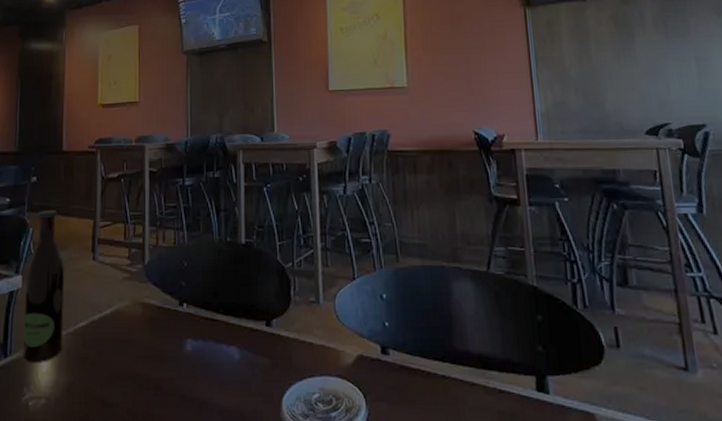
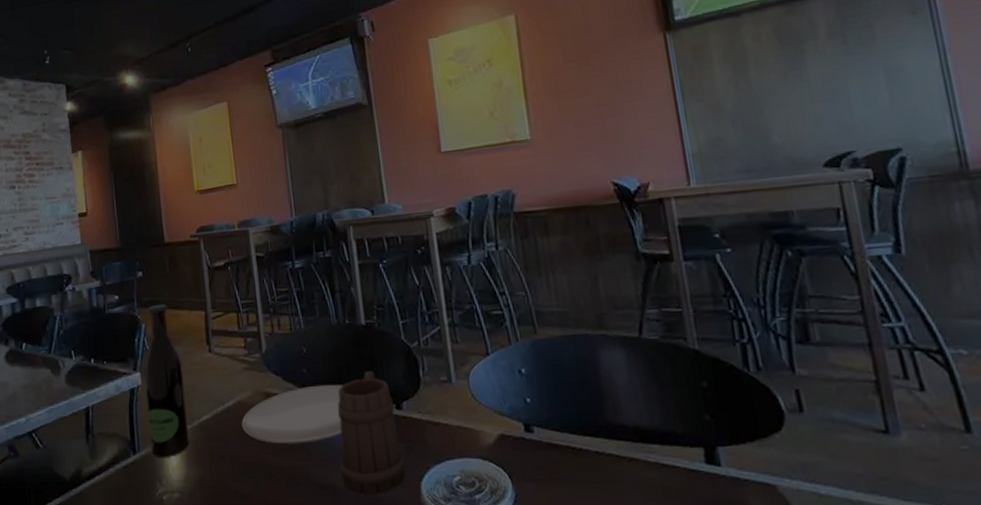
plate: none [116,298,218,356] -> present [241,384,343,445]
beer mug: none [208,288,269,408] -> present [337,371,406,494]

